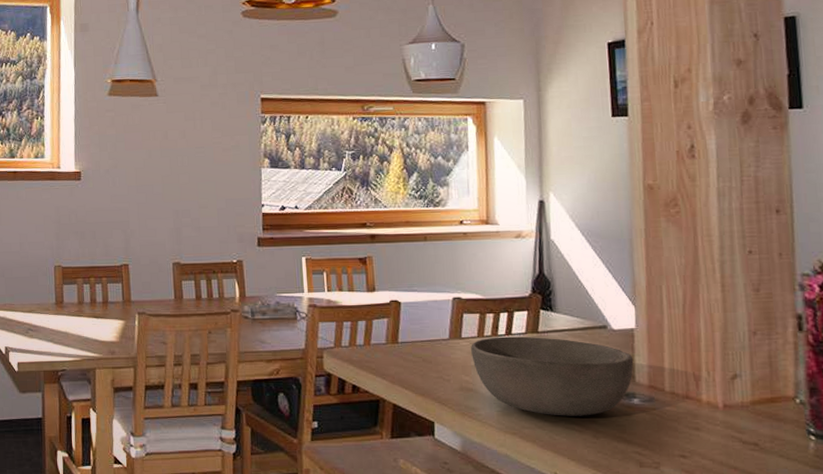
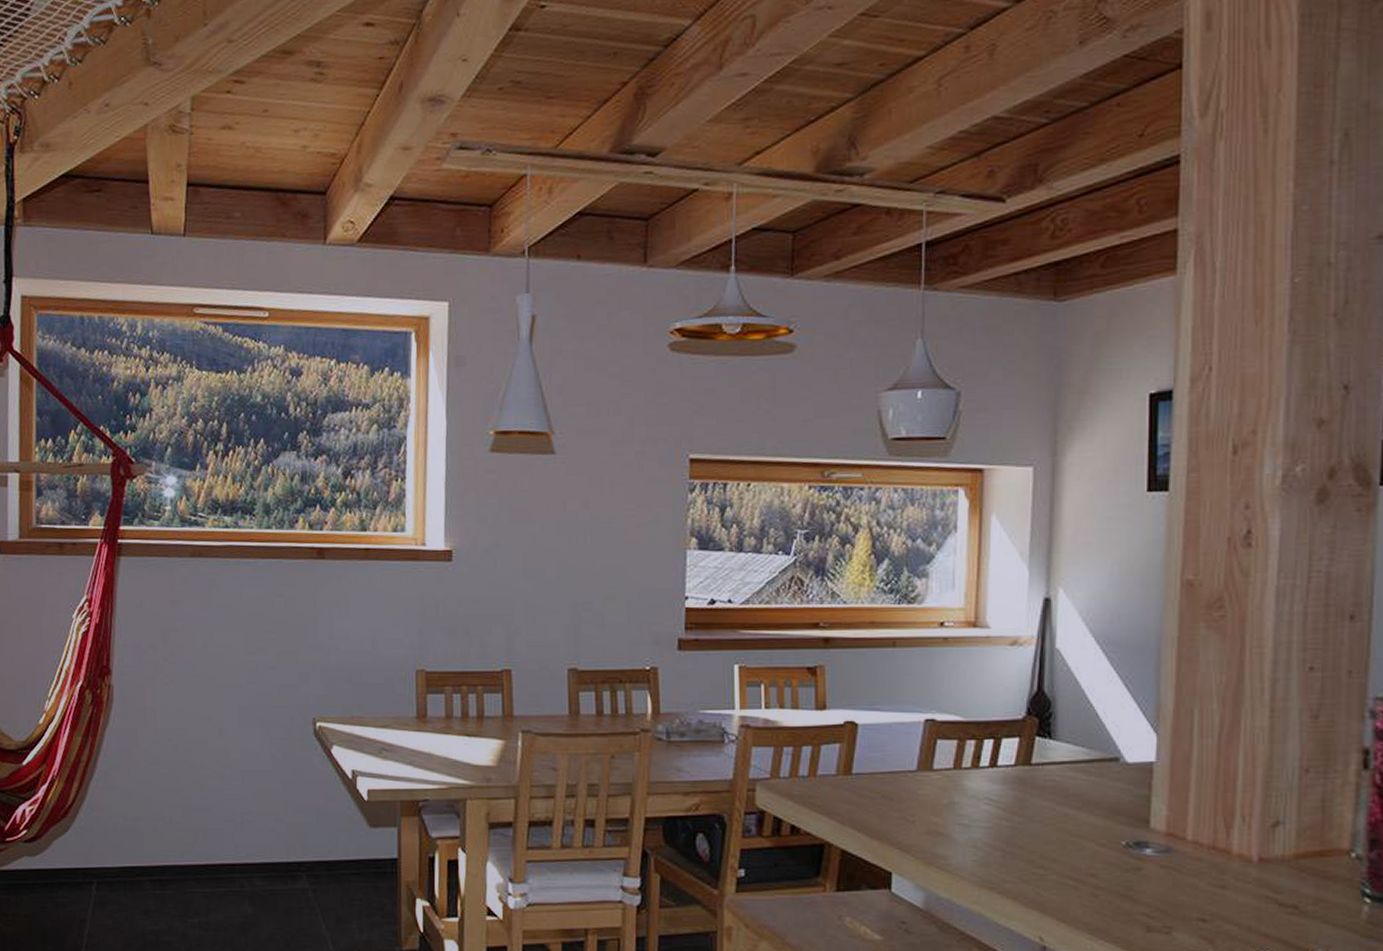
bowl: present [471,336,634,416] -> none [944,769,1150,869]

